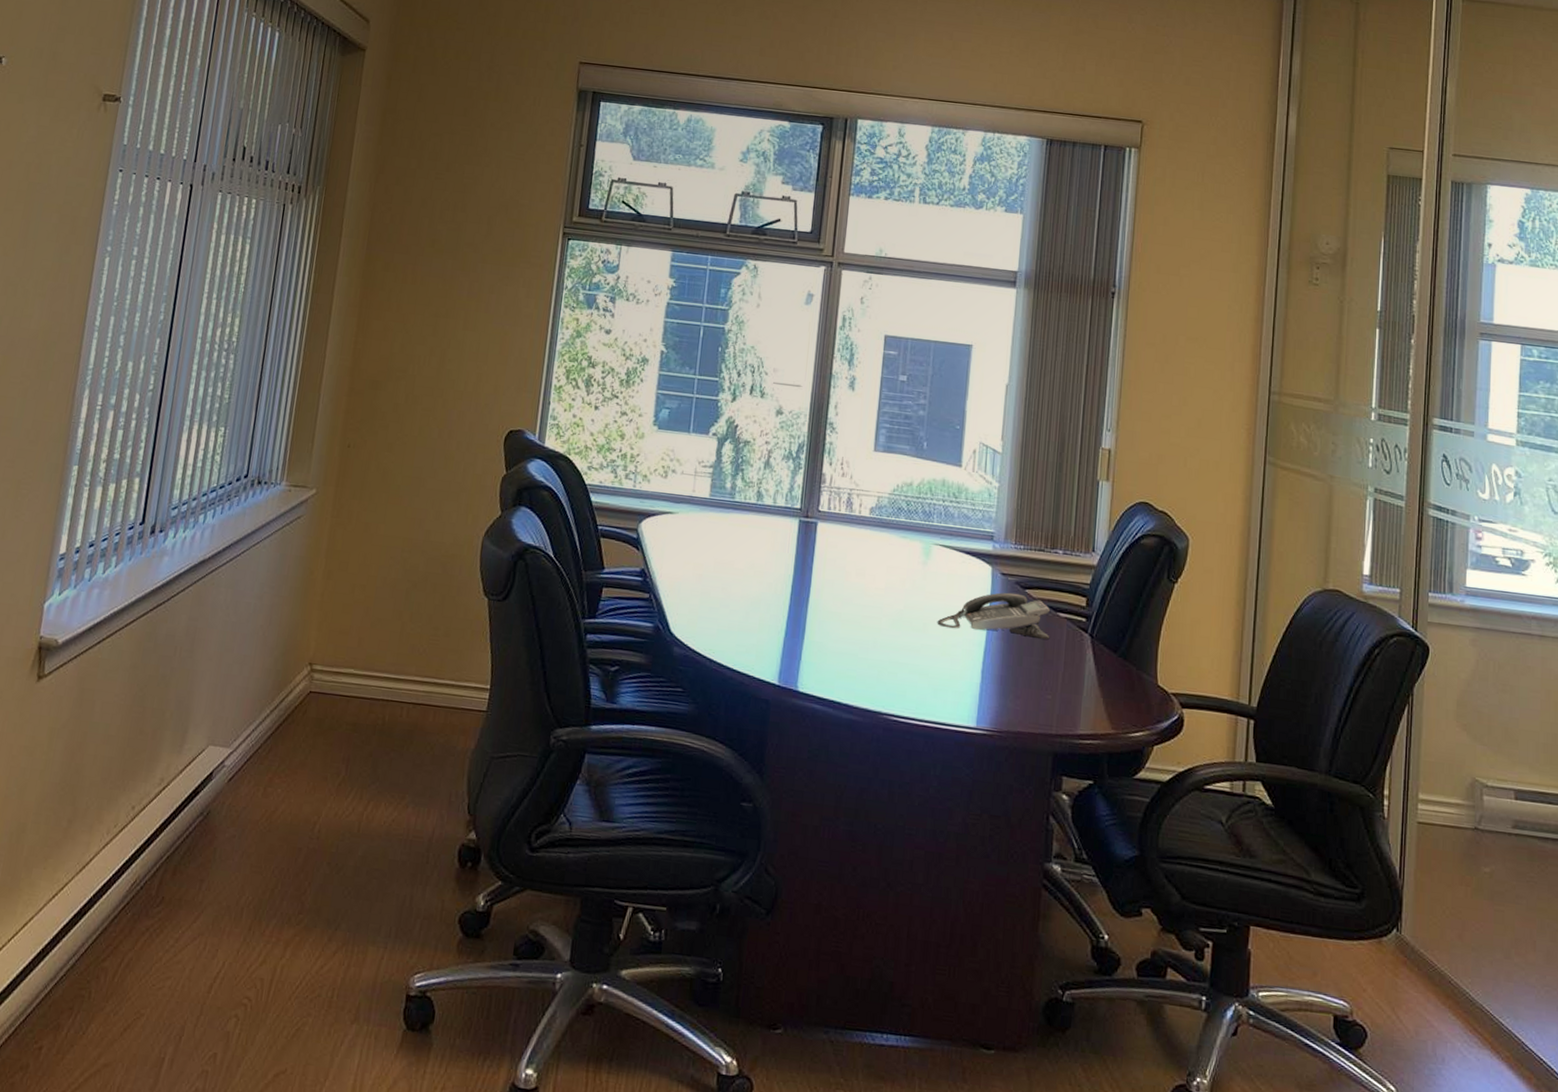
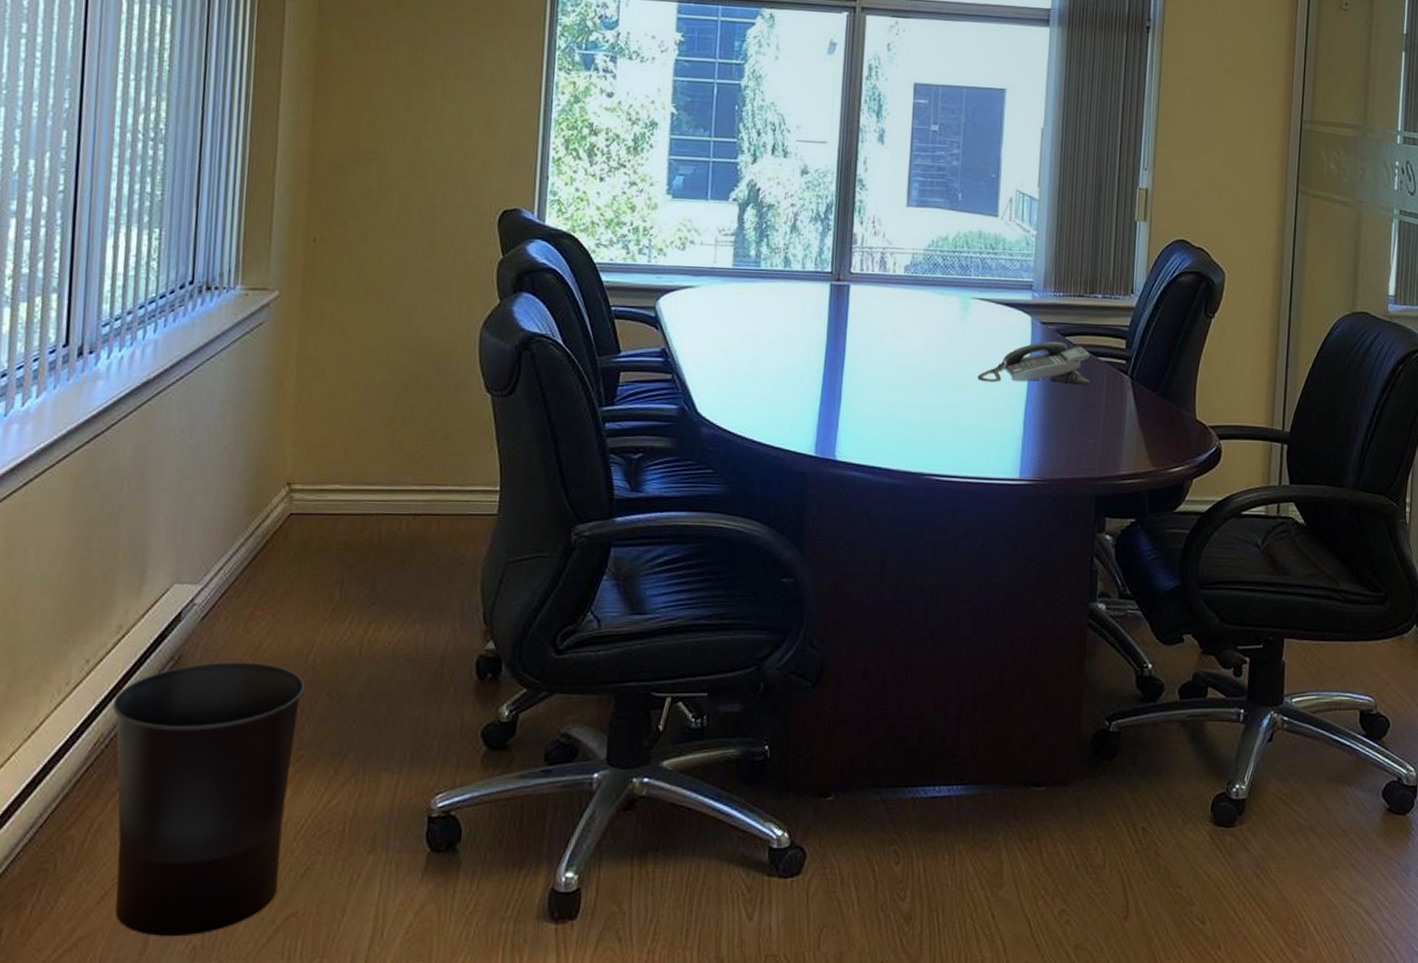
waste bin: none [134,821,310,1078] -> present [112,661,305,937]

